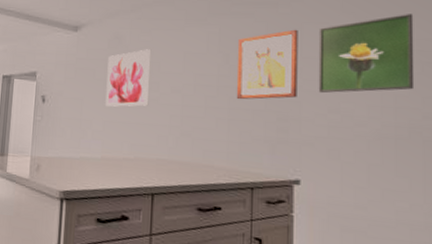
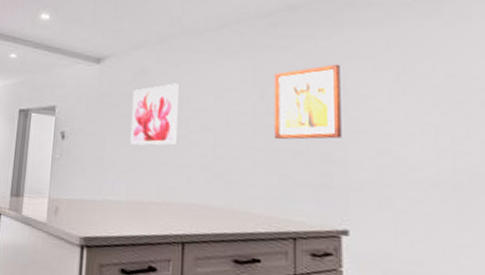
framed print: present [318,14,415,94] -> none [362,49,473,134]

